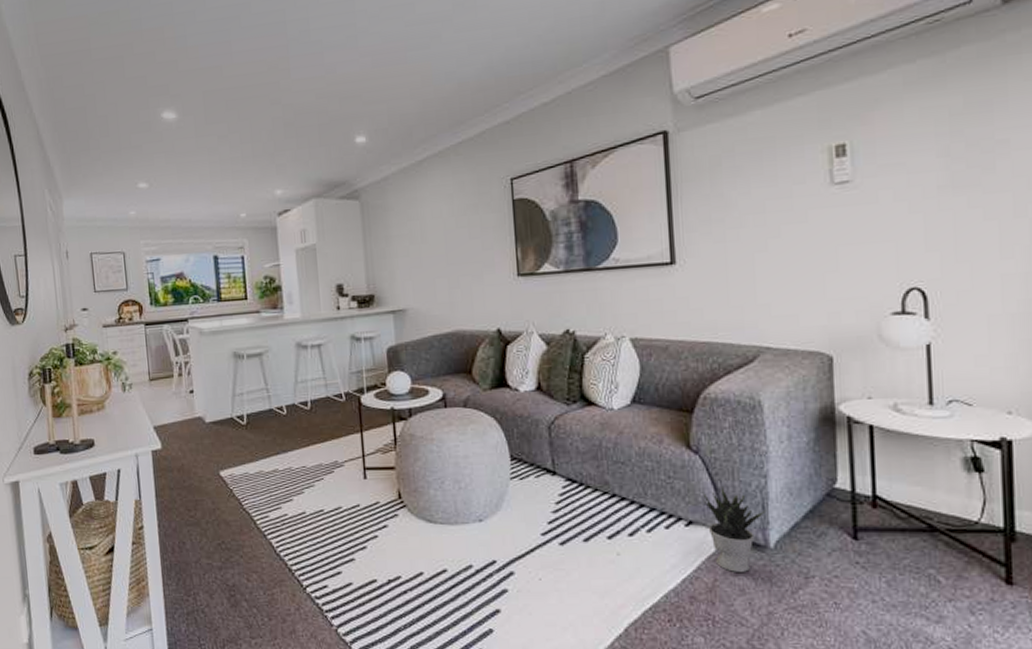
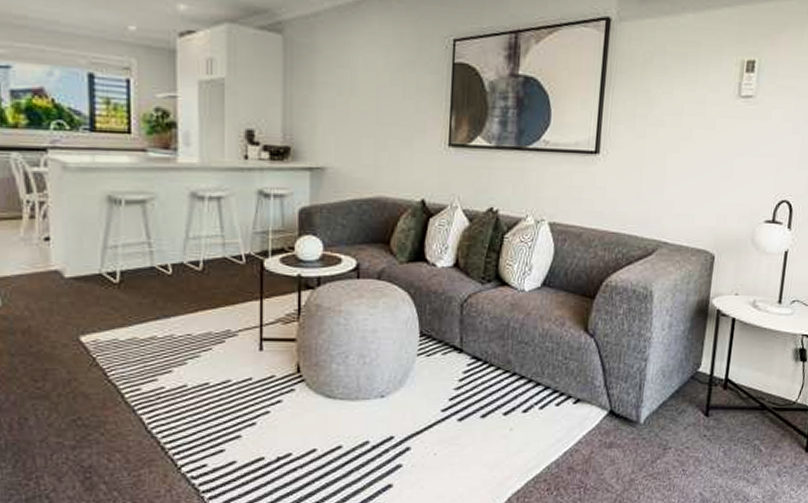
potted plant: present [702,487,767,572] -> none [591,368,643,445]

